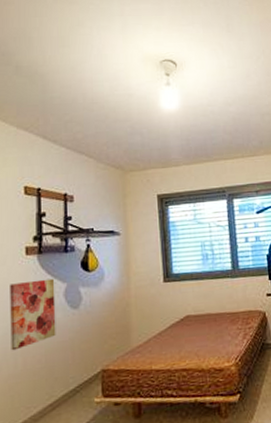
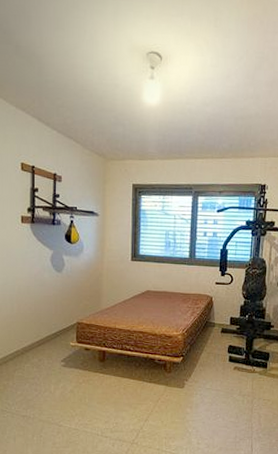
wall art: present [10,278,56,351] -> none [9,244,44,298]

